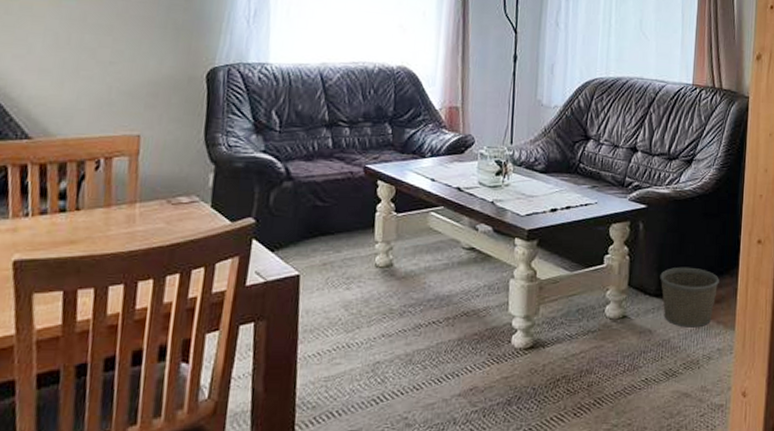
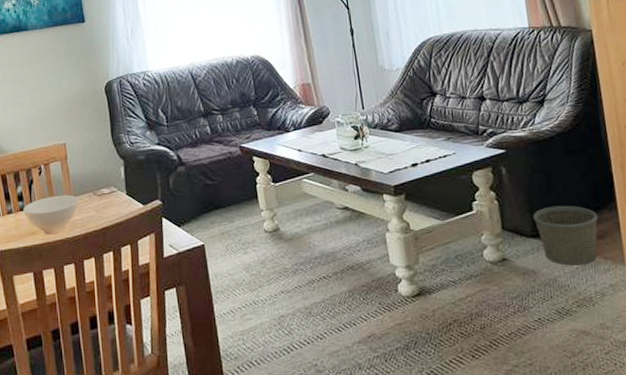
bowl: none [63,198,146,246] -> present [23,194,79,235]

